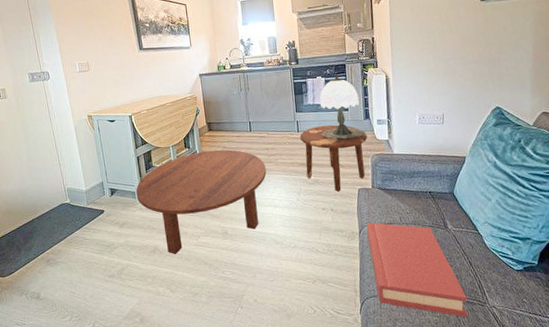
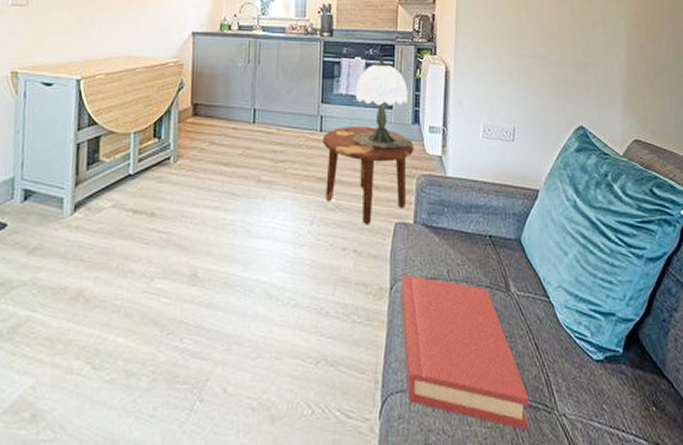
coffee table: present [136,149,267,255] -> none [64,145,269,306]

